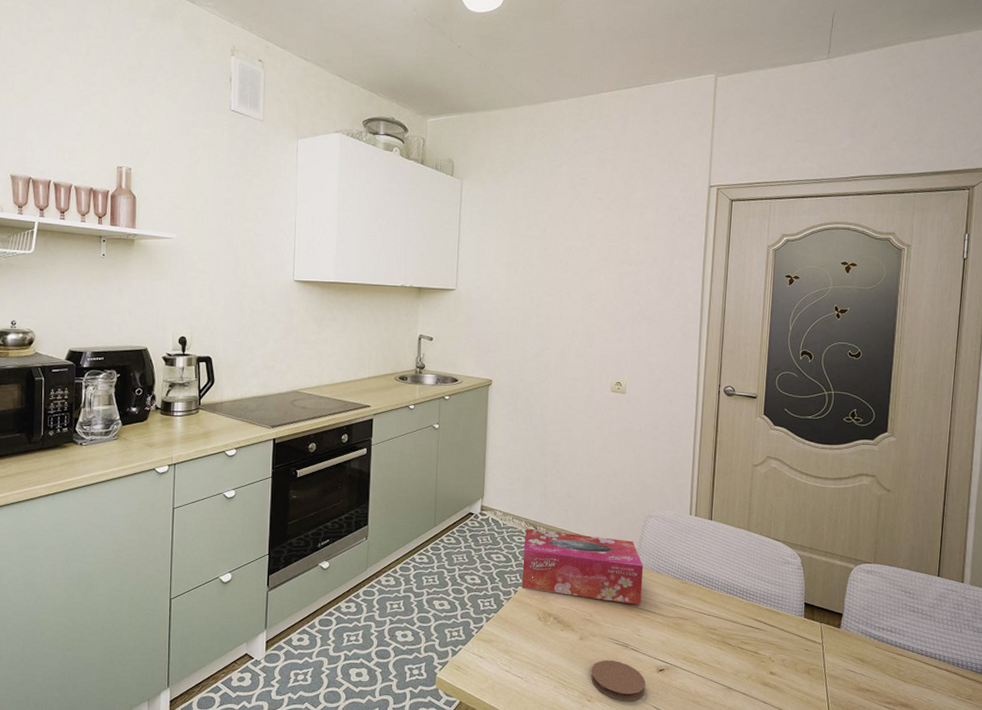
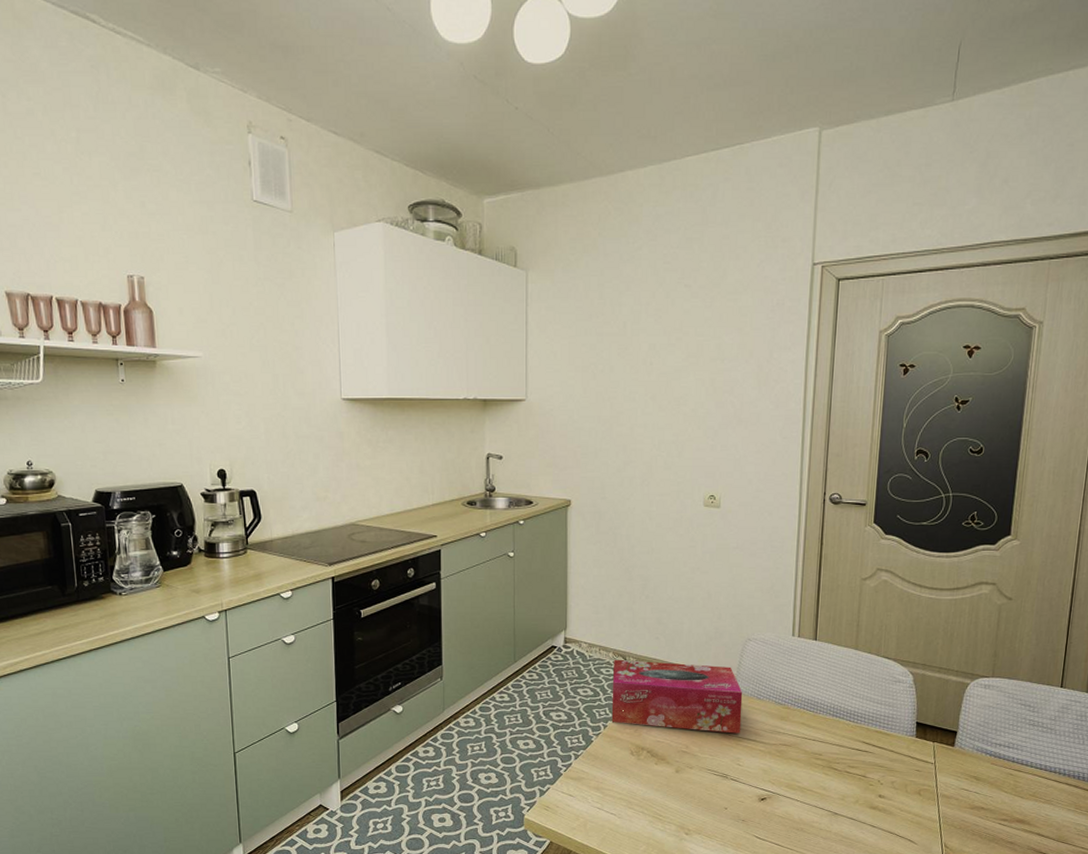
coaster: present [590,659,646,701] -> none [688,791,746,832]

